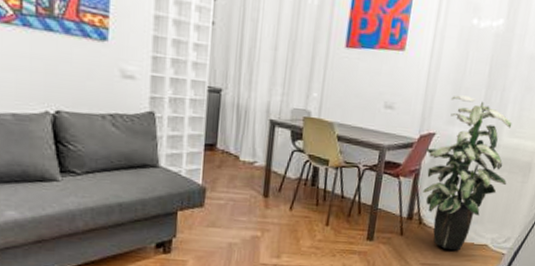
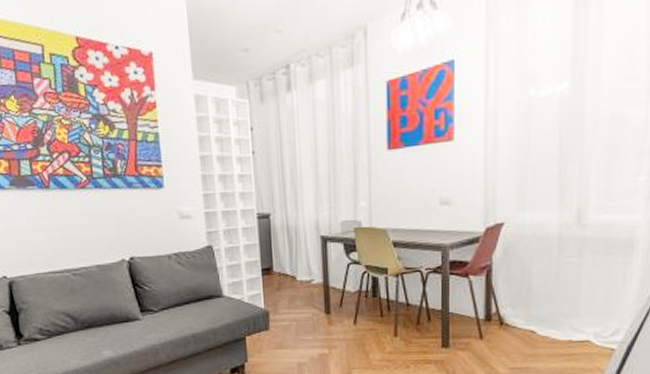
indoor plant: present [423,95,512,251] -> none [493,176,604,351]

